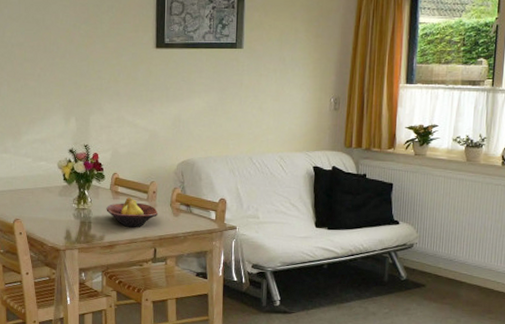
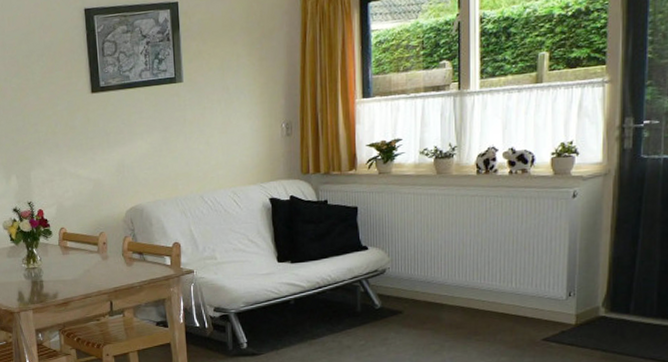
fruit bowl: present [106,197,159,227] -> none [56,251,111,282]

